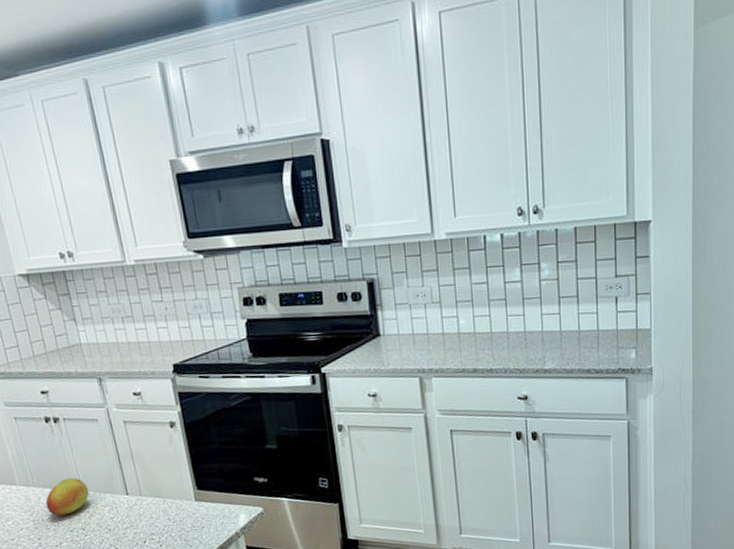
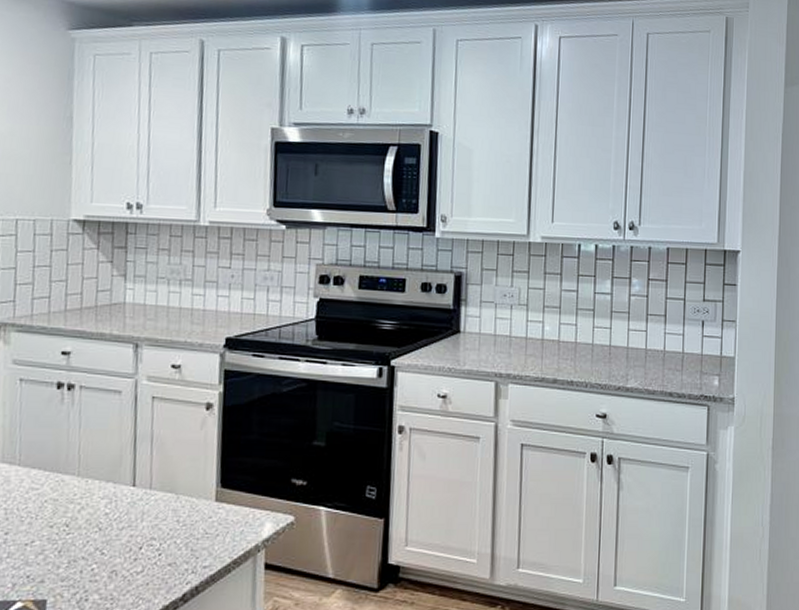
fruit: present [45,478,90,516] -> none [27,459,88,505]

